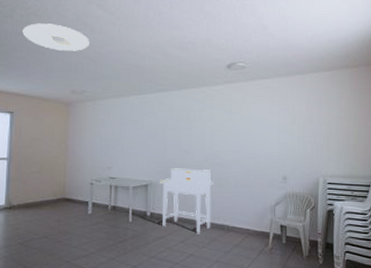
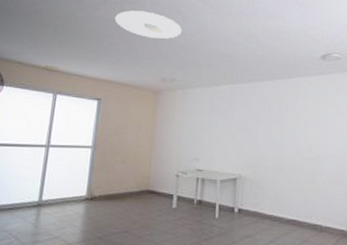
desk: present [160,168,214,234] -> none [249,161,307,234]

